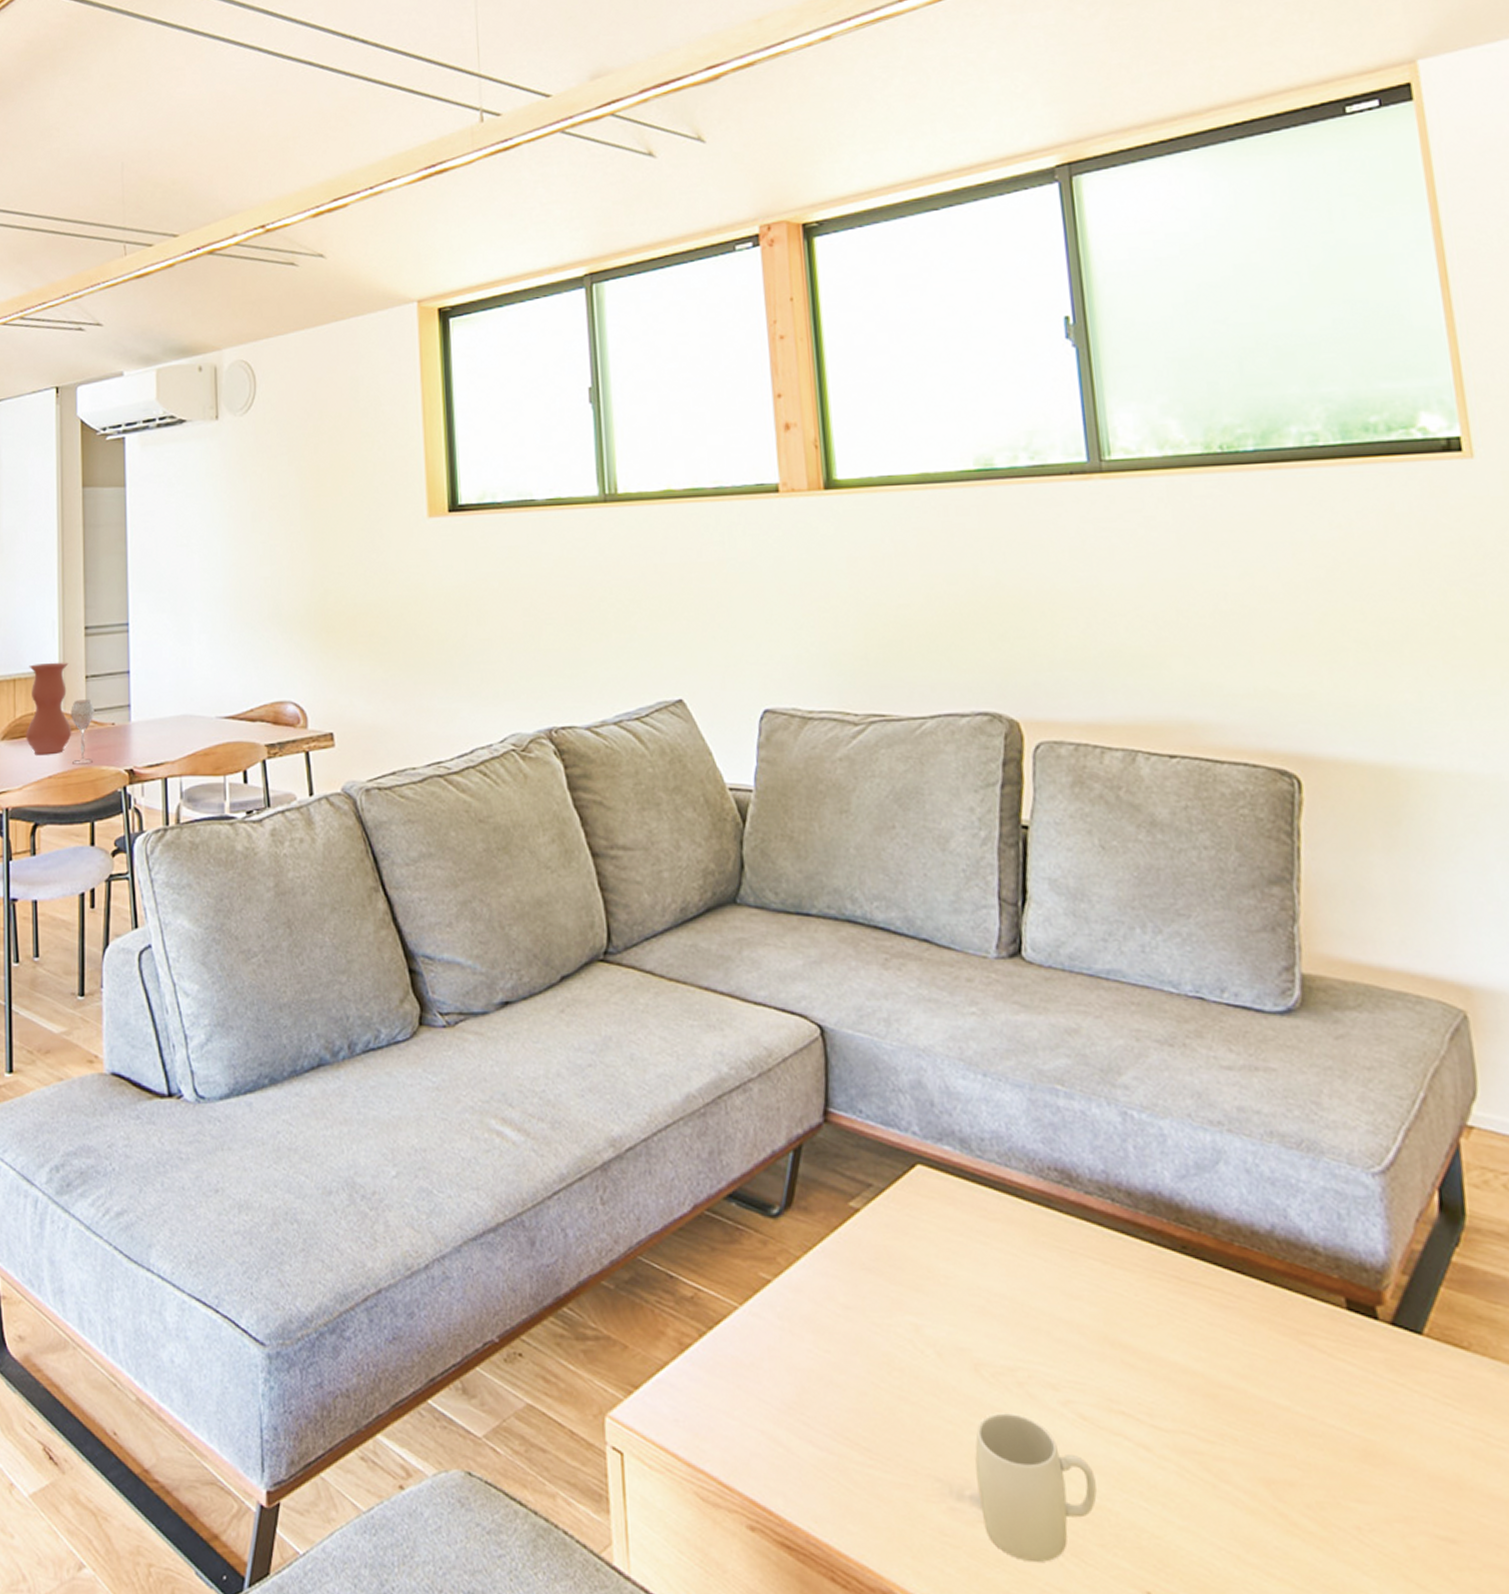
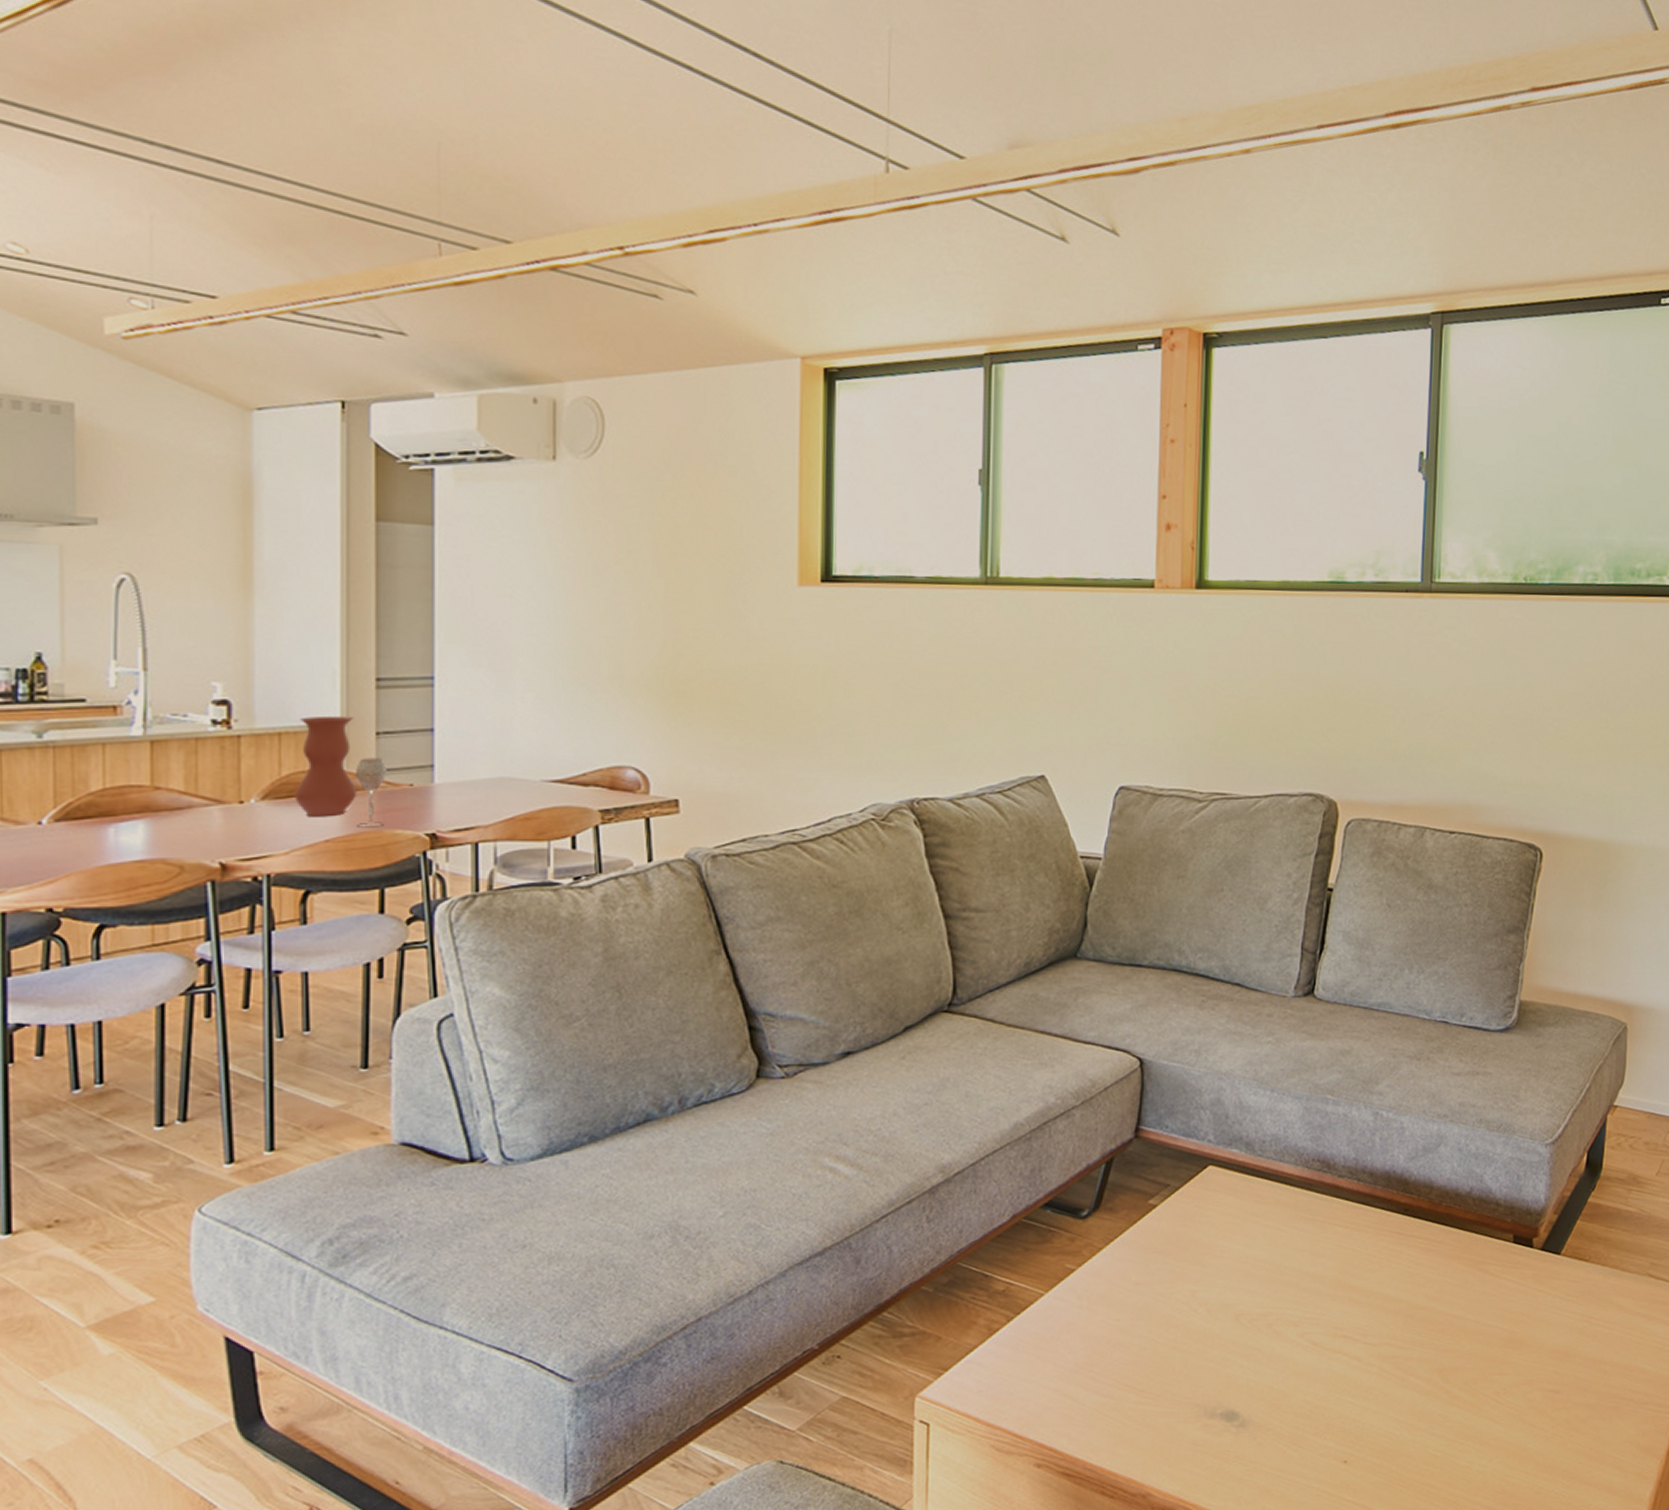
mug: present [975,1413,1097,1563] -> none [1227,1348,1318,1454]

